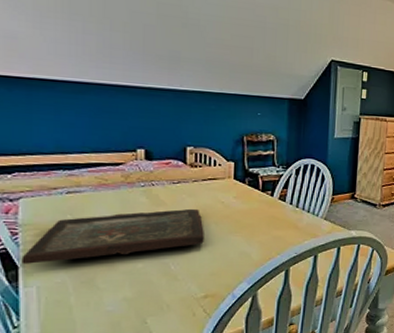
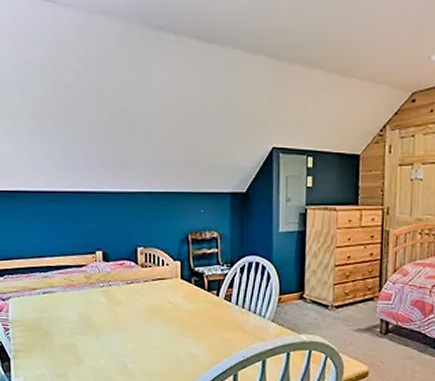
board game: present [21,208,204,264] -> none [12,308,156,357]

